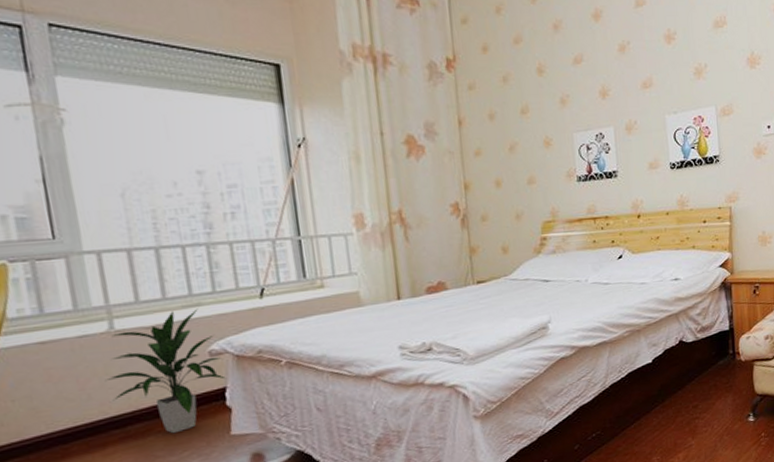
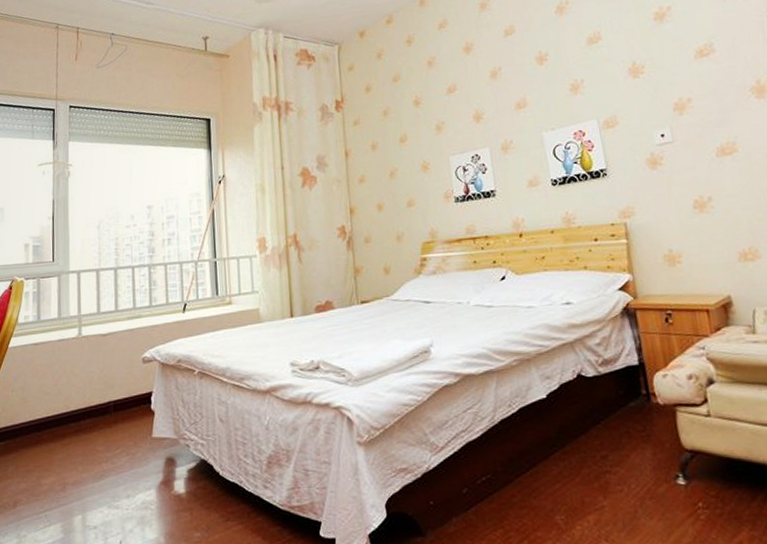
indoor plant: present [106,308,226,434] -> none [72,320,153,431]

